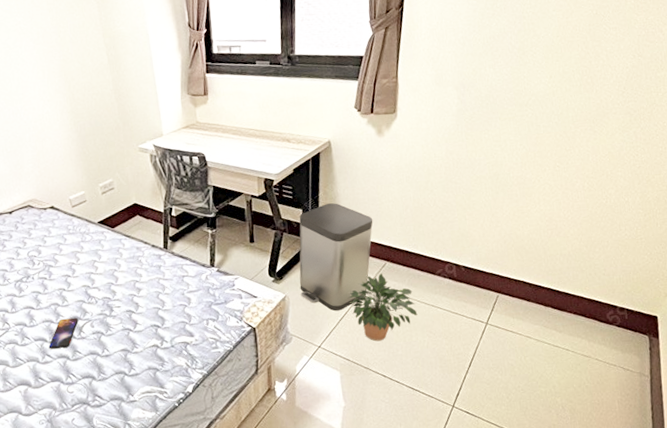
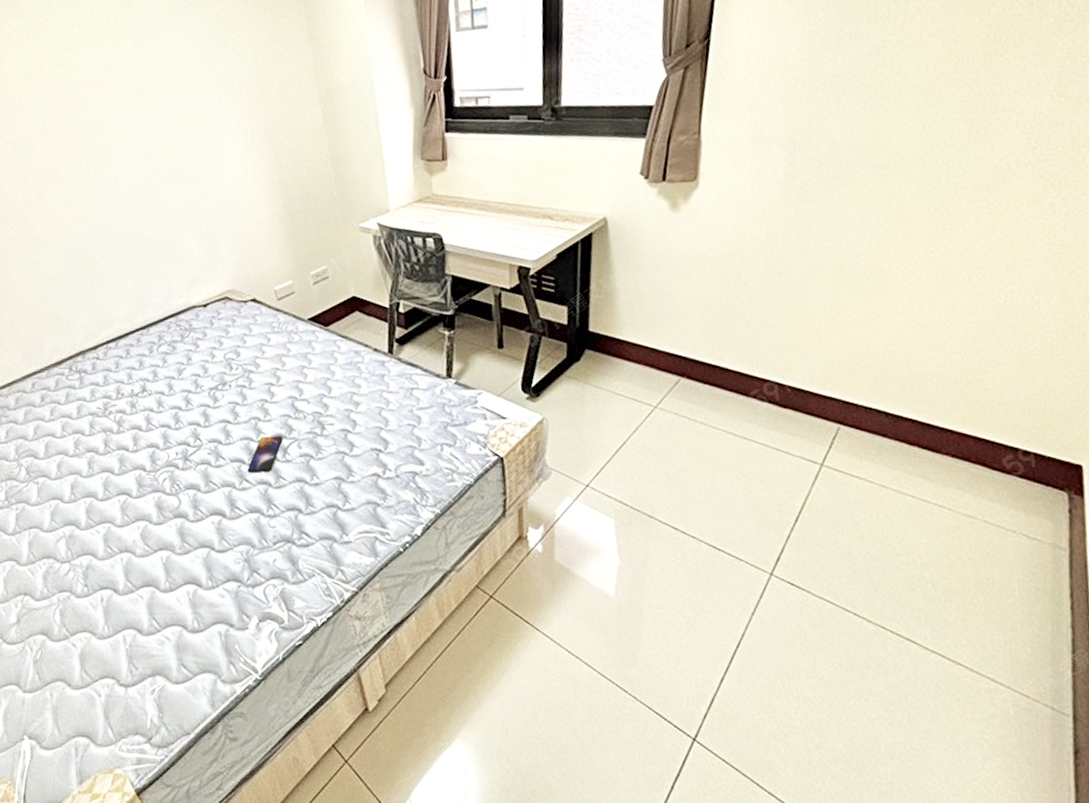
pedal bin: present [299,203,373,311] -> none [562,299,663,440]
potted plant: present [347,273,418,342] -> none [626,392,723,482]

